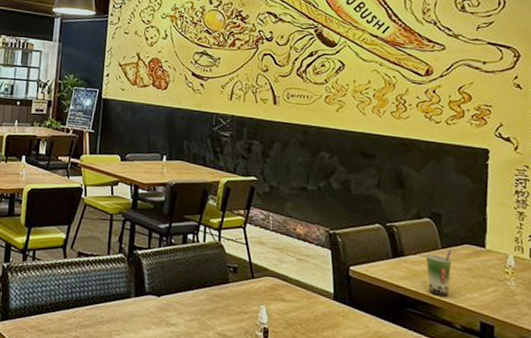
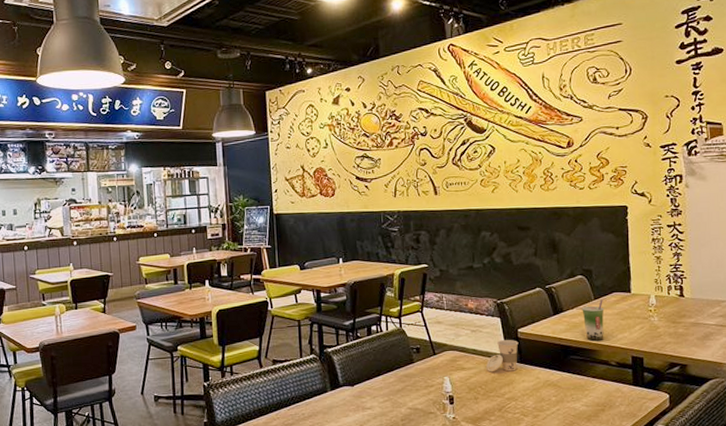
cup: none [309,275,349,314] -> present [486,340,519,372]

